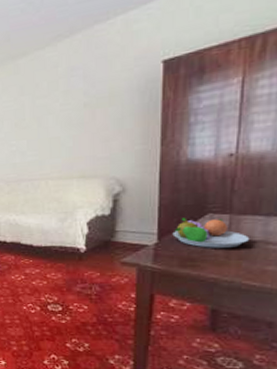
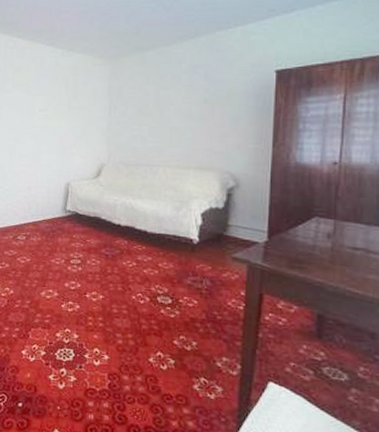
fruit bowl: present [172,218,250,248] -> none [282,218,353,253]

